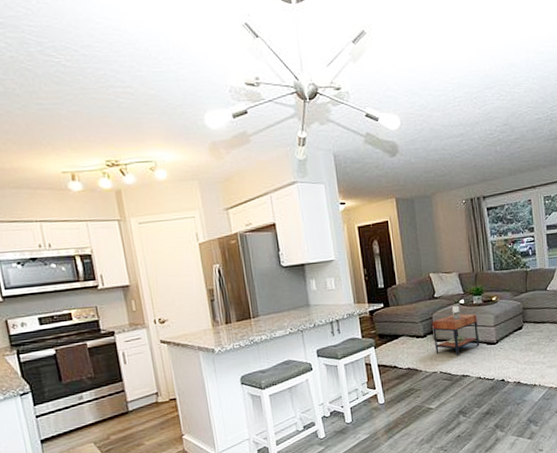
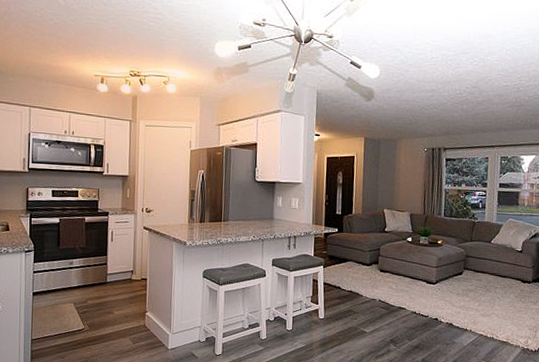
side table: present [432,305,480,356] -> none [378,242,421,289]

